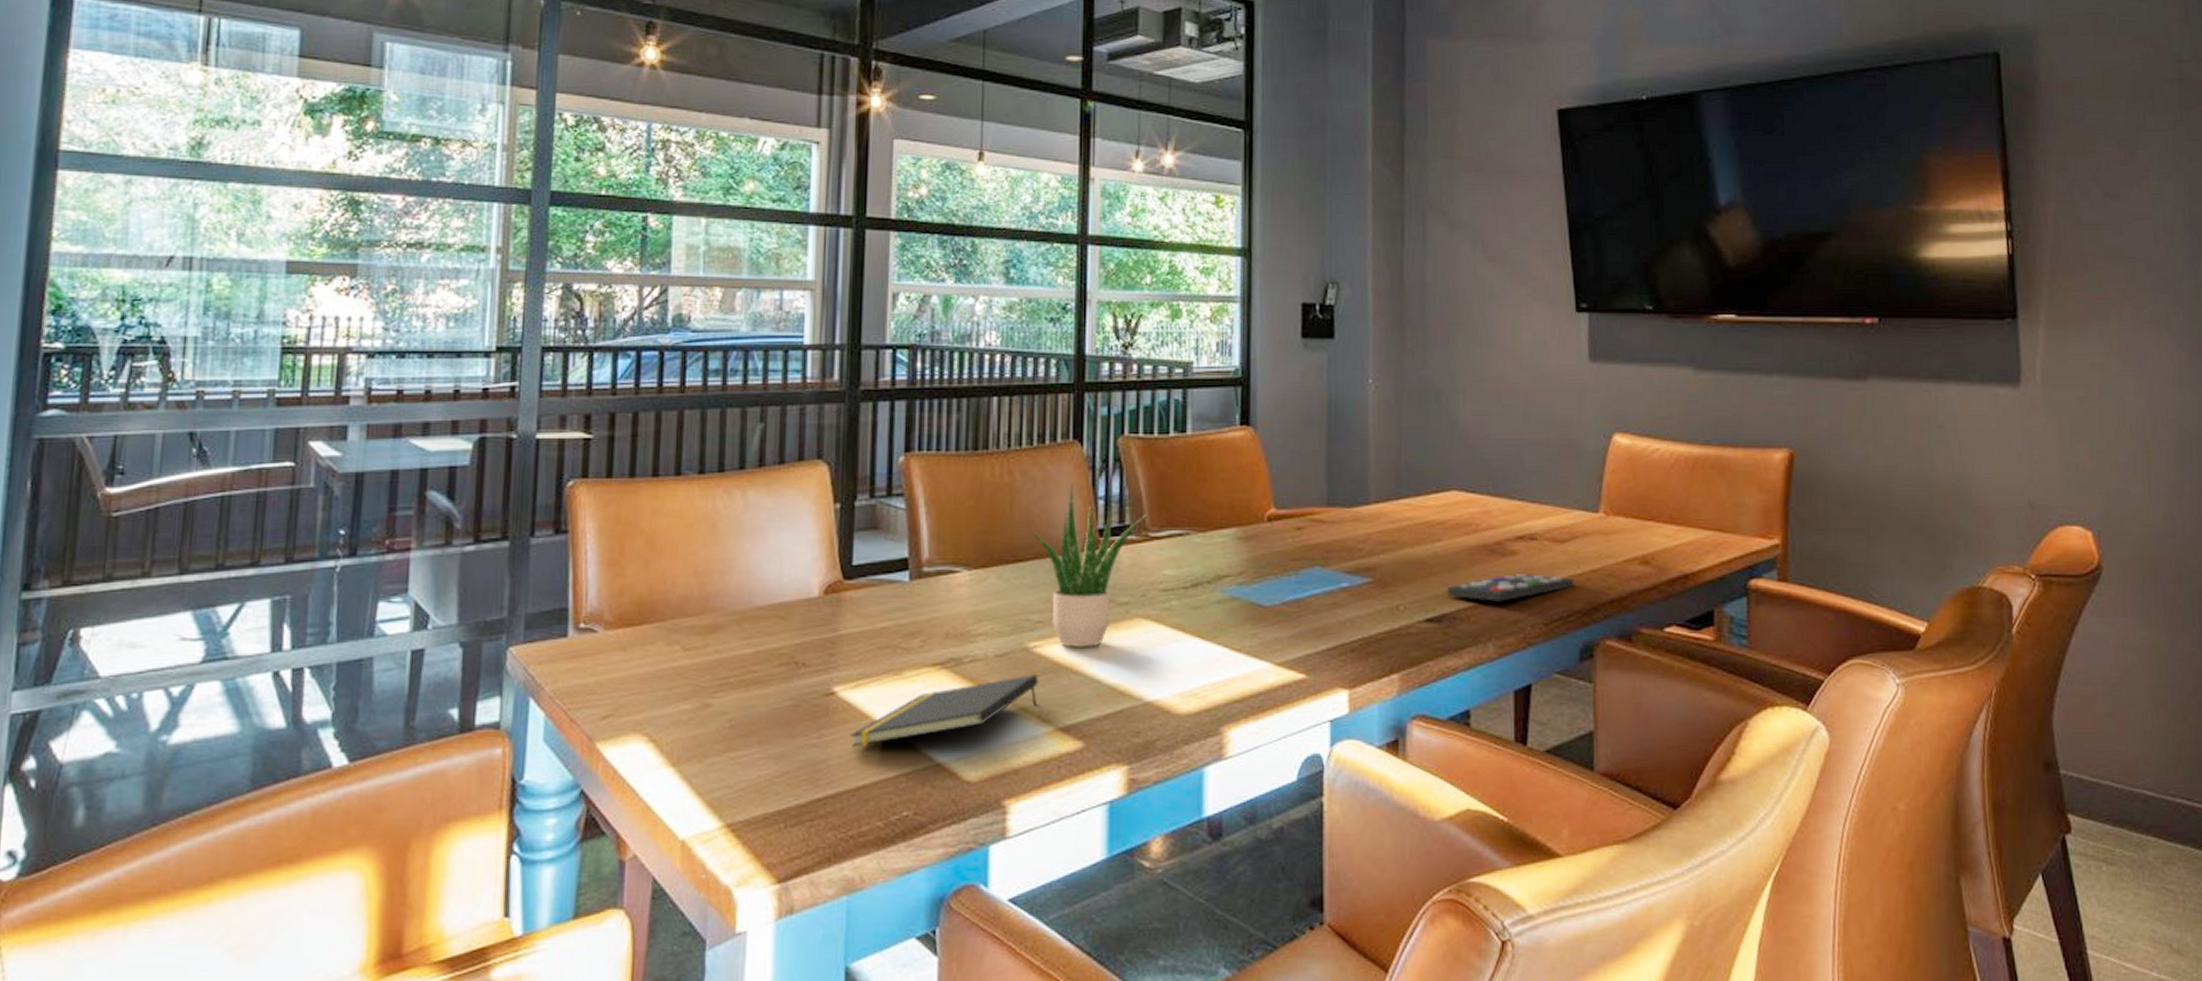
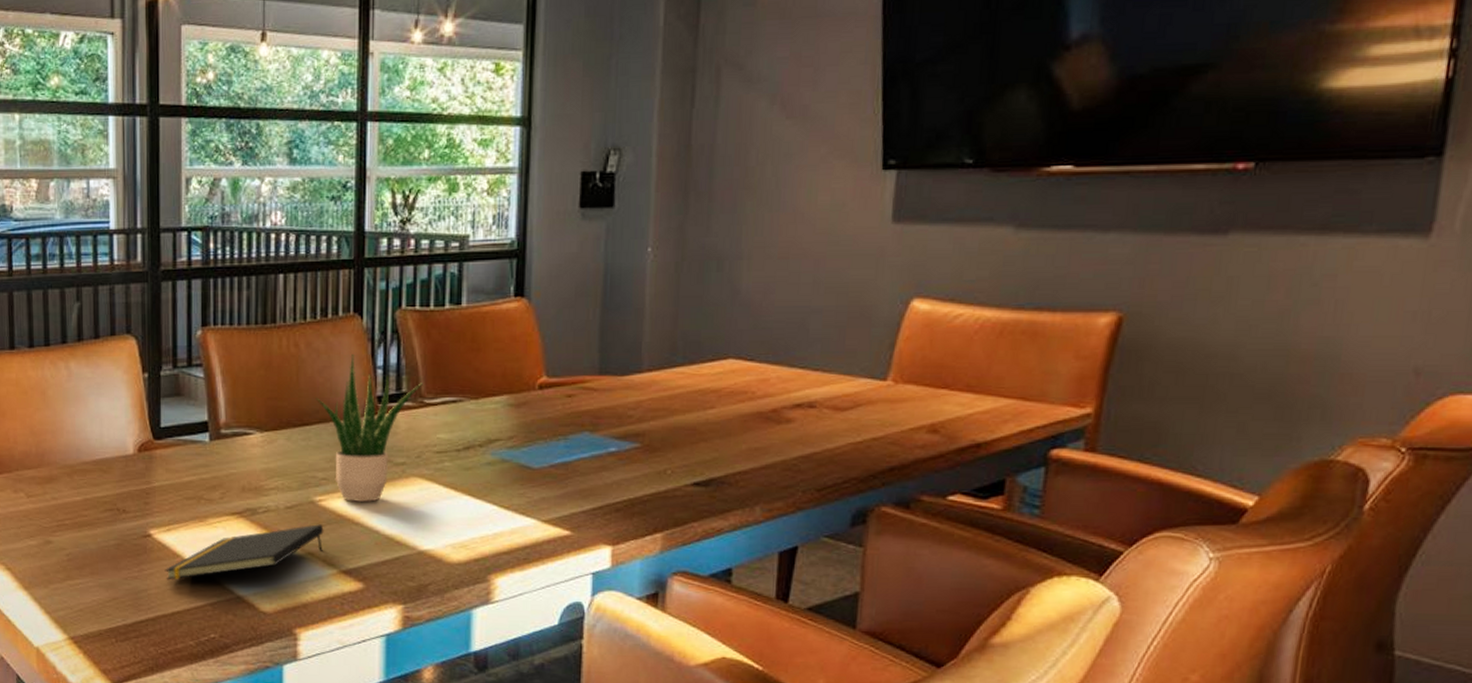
remote control: present [1446,574,1575,602] -> none [715,441,854,467]

